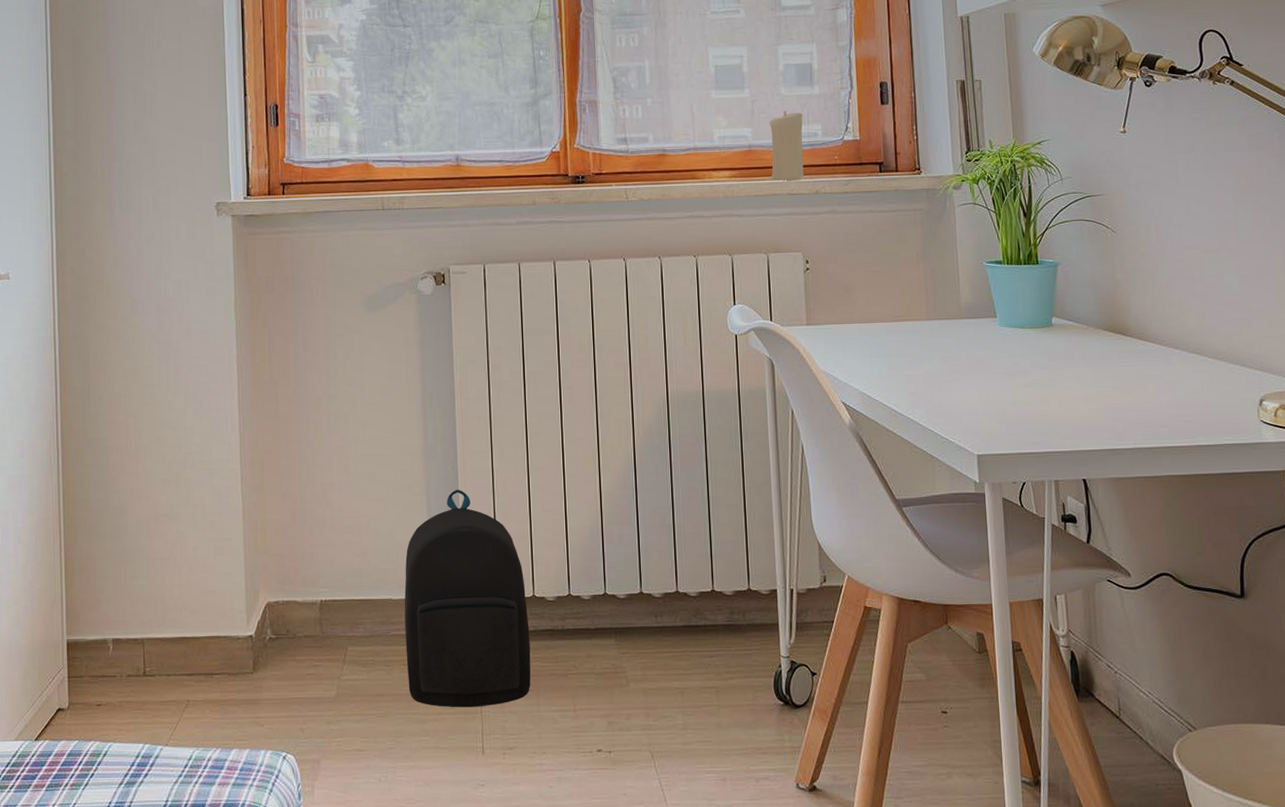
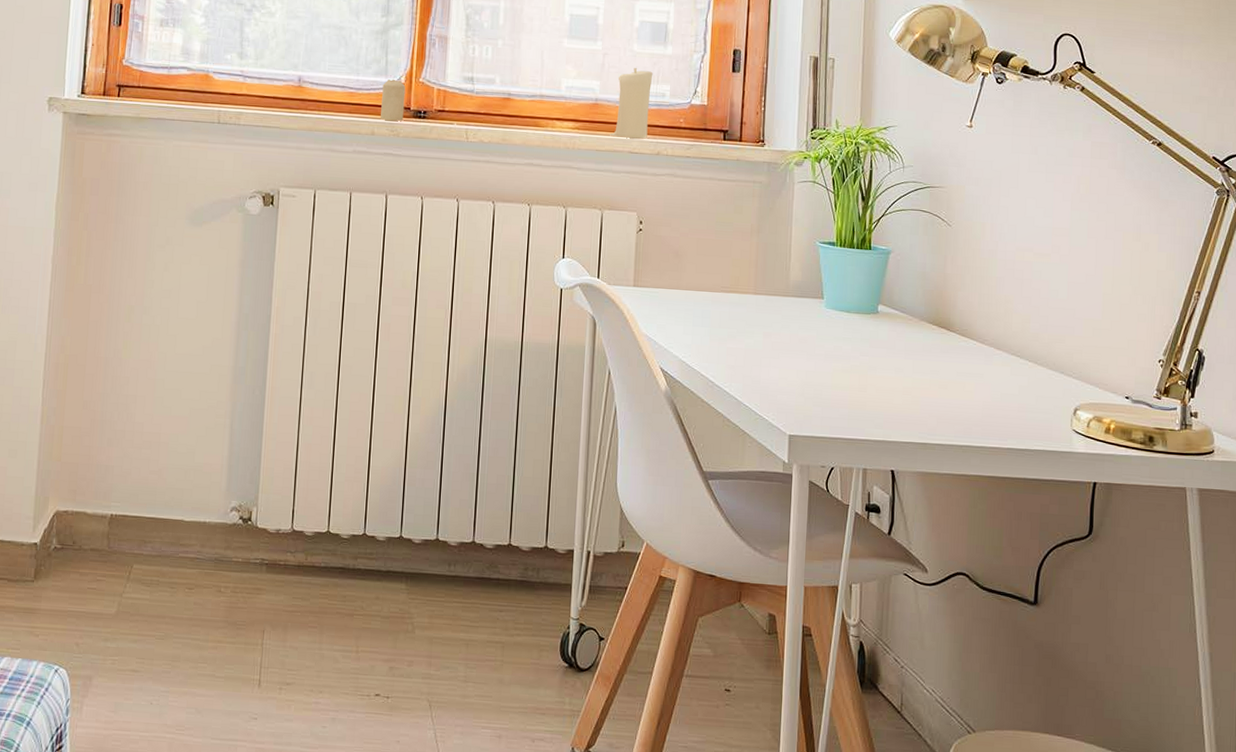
backpack: present [404,489,531,708] -> none [190,415,321,639]
candle: none [539,148,563,189] -> present [381,79,406,121]

